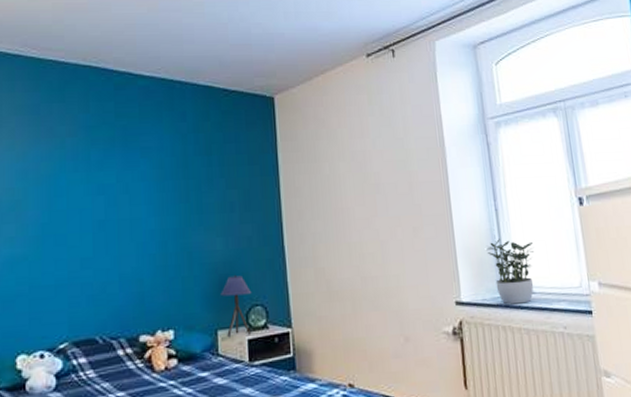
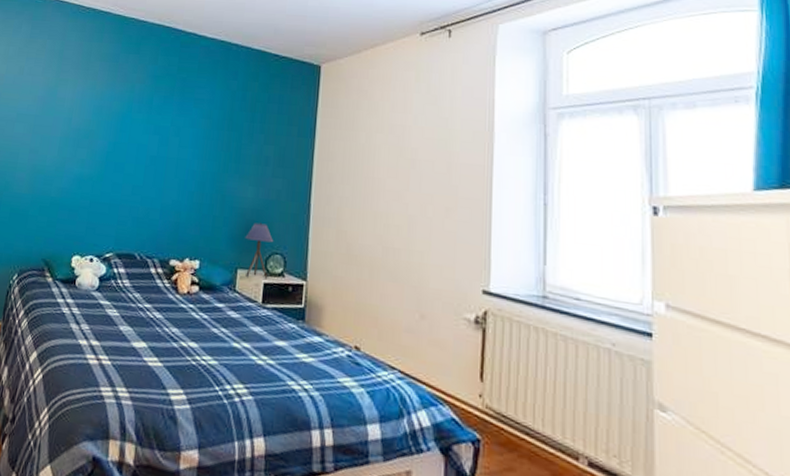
potted plant: present [486,239,534,305] -> none [527,235,585,309]

